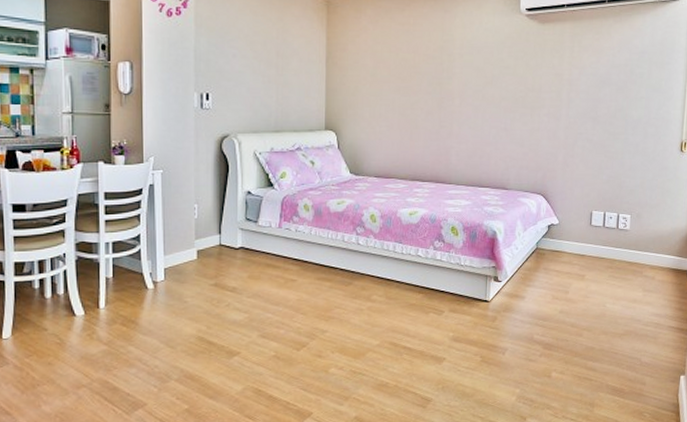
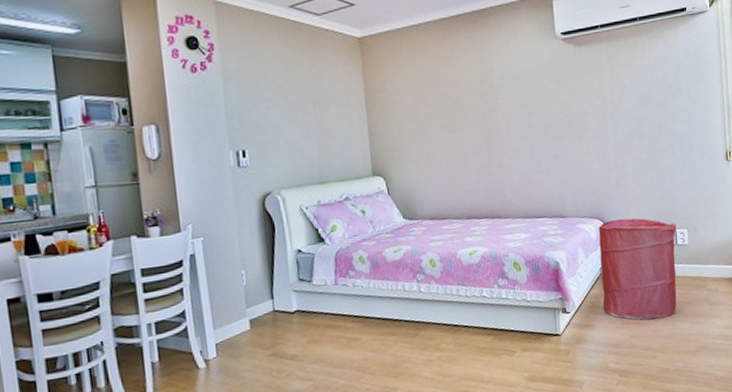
laundry hamper: none [535,197,620,298] -> present [598,218,677,320]

